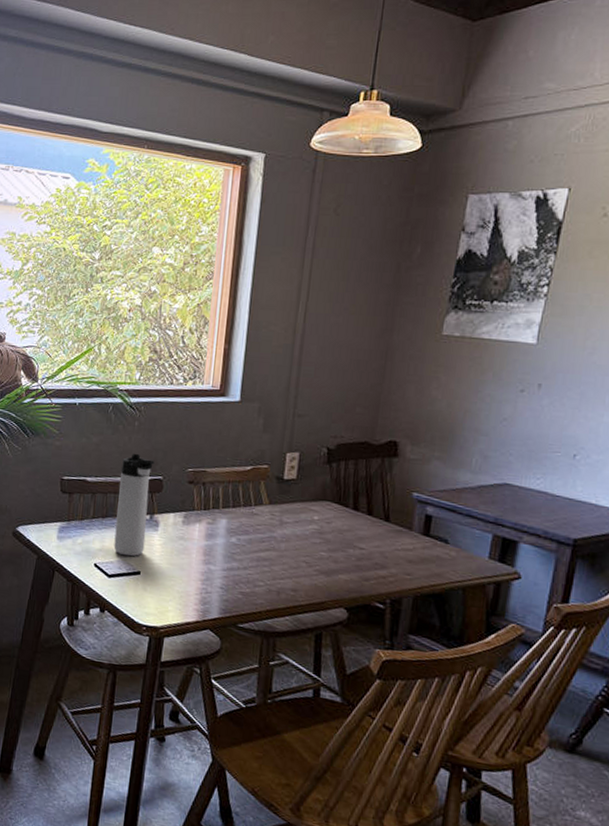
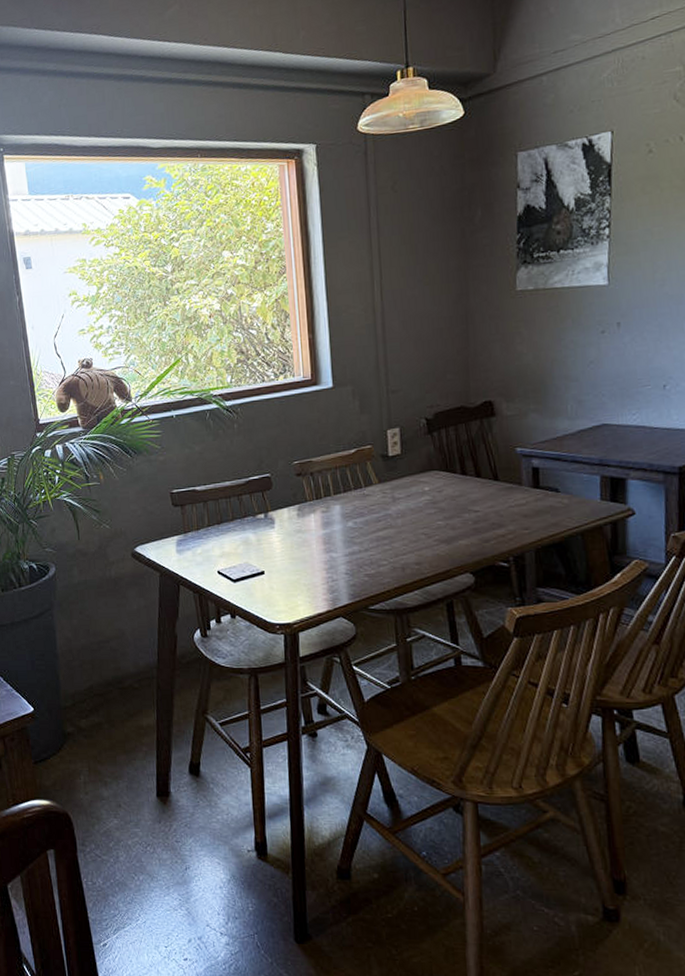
thermos bottle: present [113,453,155,557] -> none [227,455,265,558]

